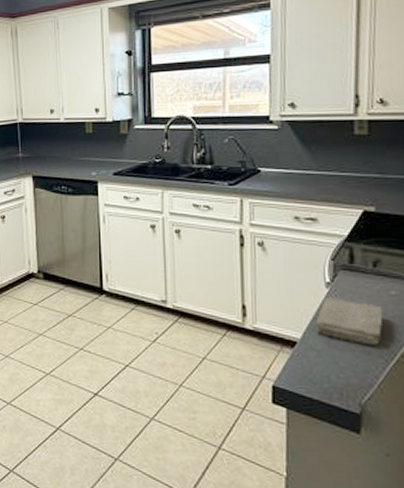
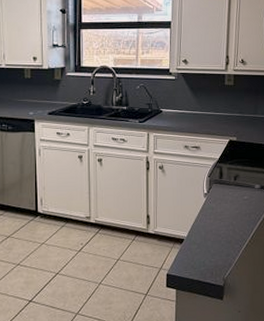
washcloth: present [316,298,383,346] -> none [197,204,239,237]

